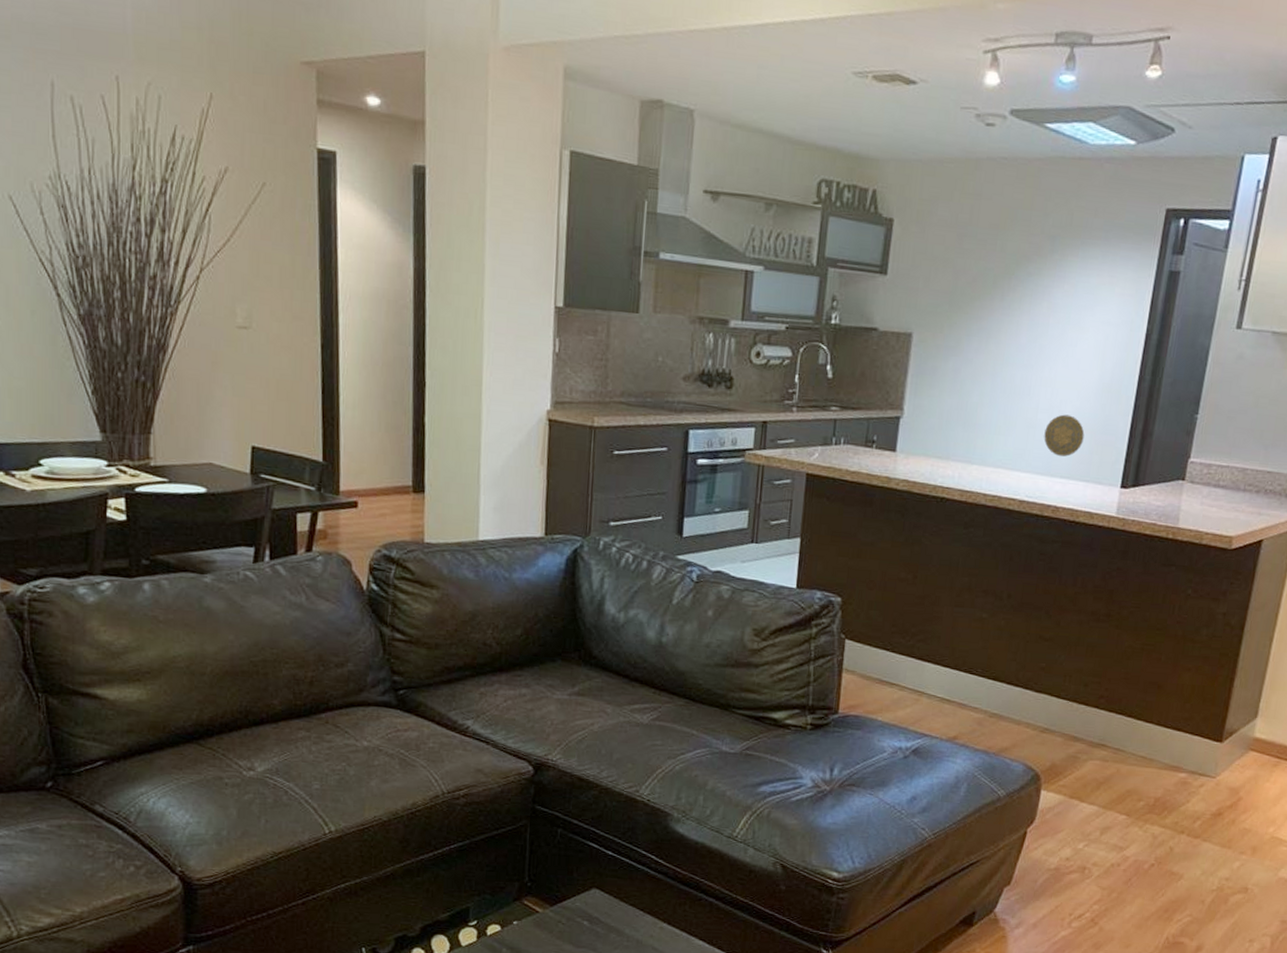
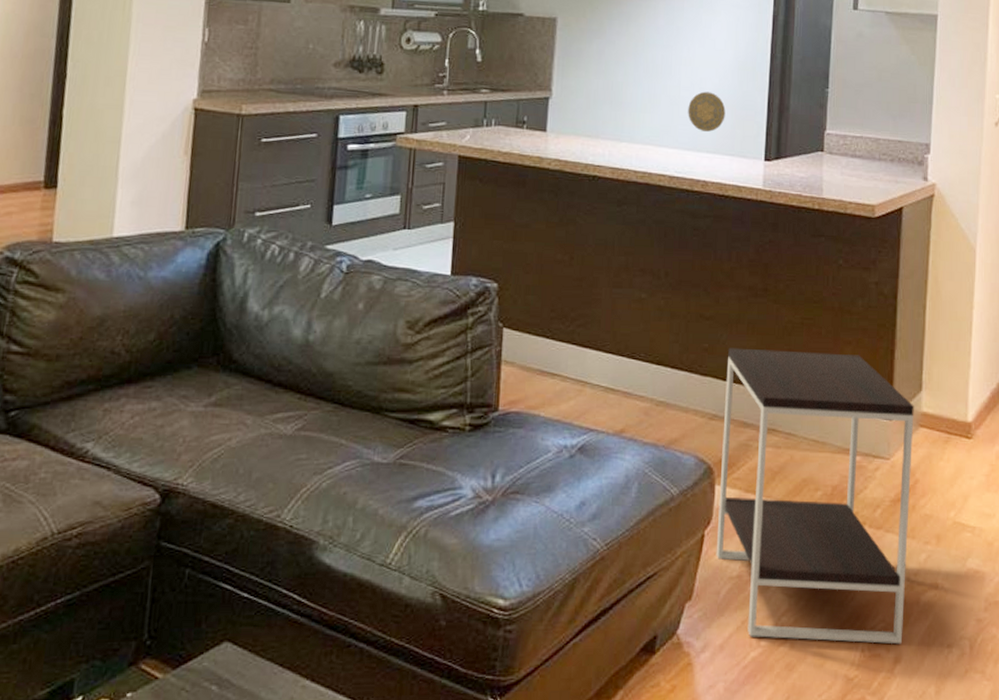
side table: none [1036,668,1247,936] -> present [716,347,914,644]

